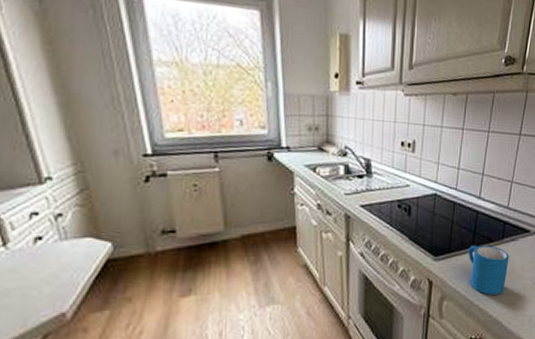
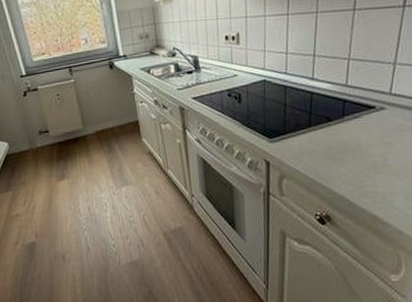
mug: present [468,245,509,295] -> none [304,124,353,173]

